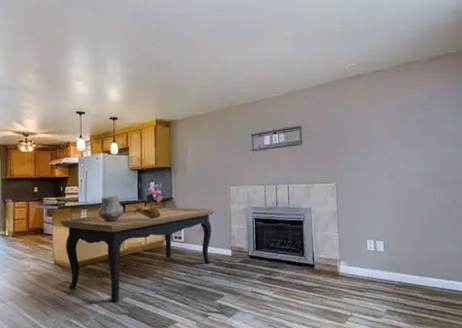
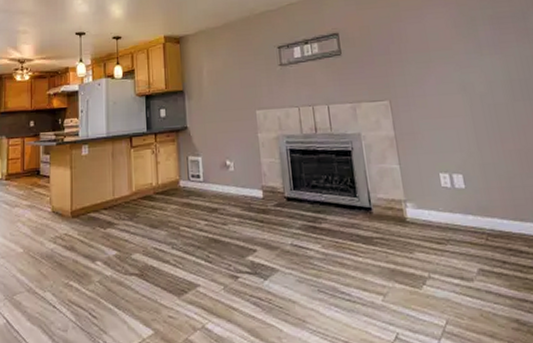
dining table: present [60,207,215,303] -> none [58,138,240,260]
ceramic pot: present [97,195,123,222] -> none [100,127,130,159]
bouquet: present [133,183,166,219] -> none [141,110,179,154]

